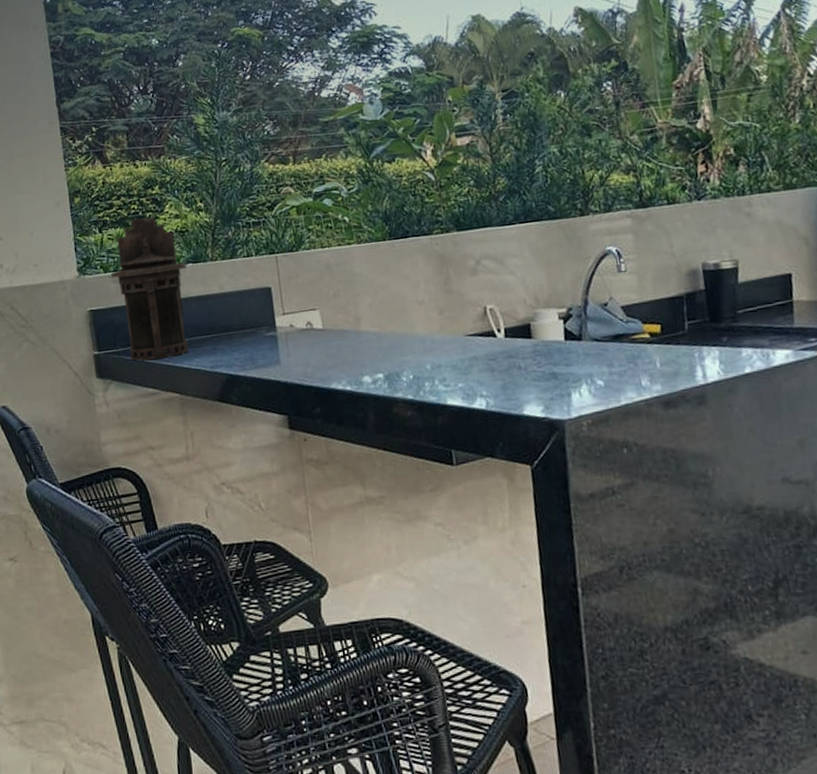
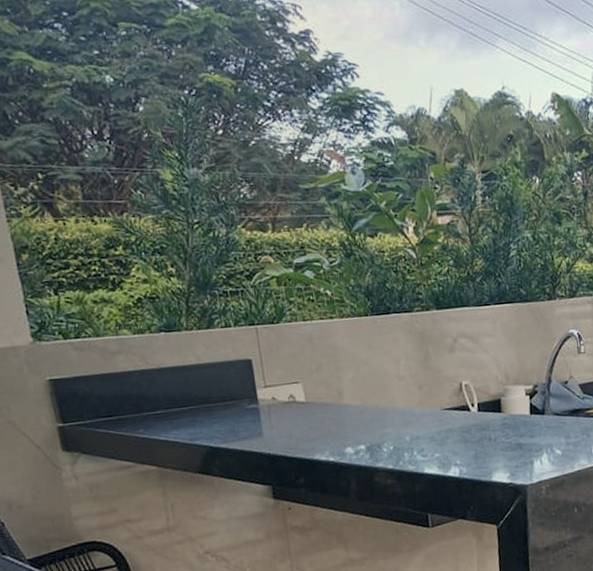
lantern: present [110,217,189,361] -> none [71,280,165,434]

